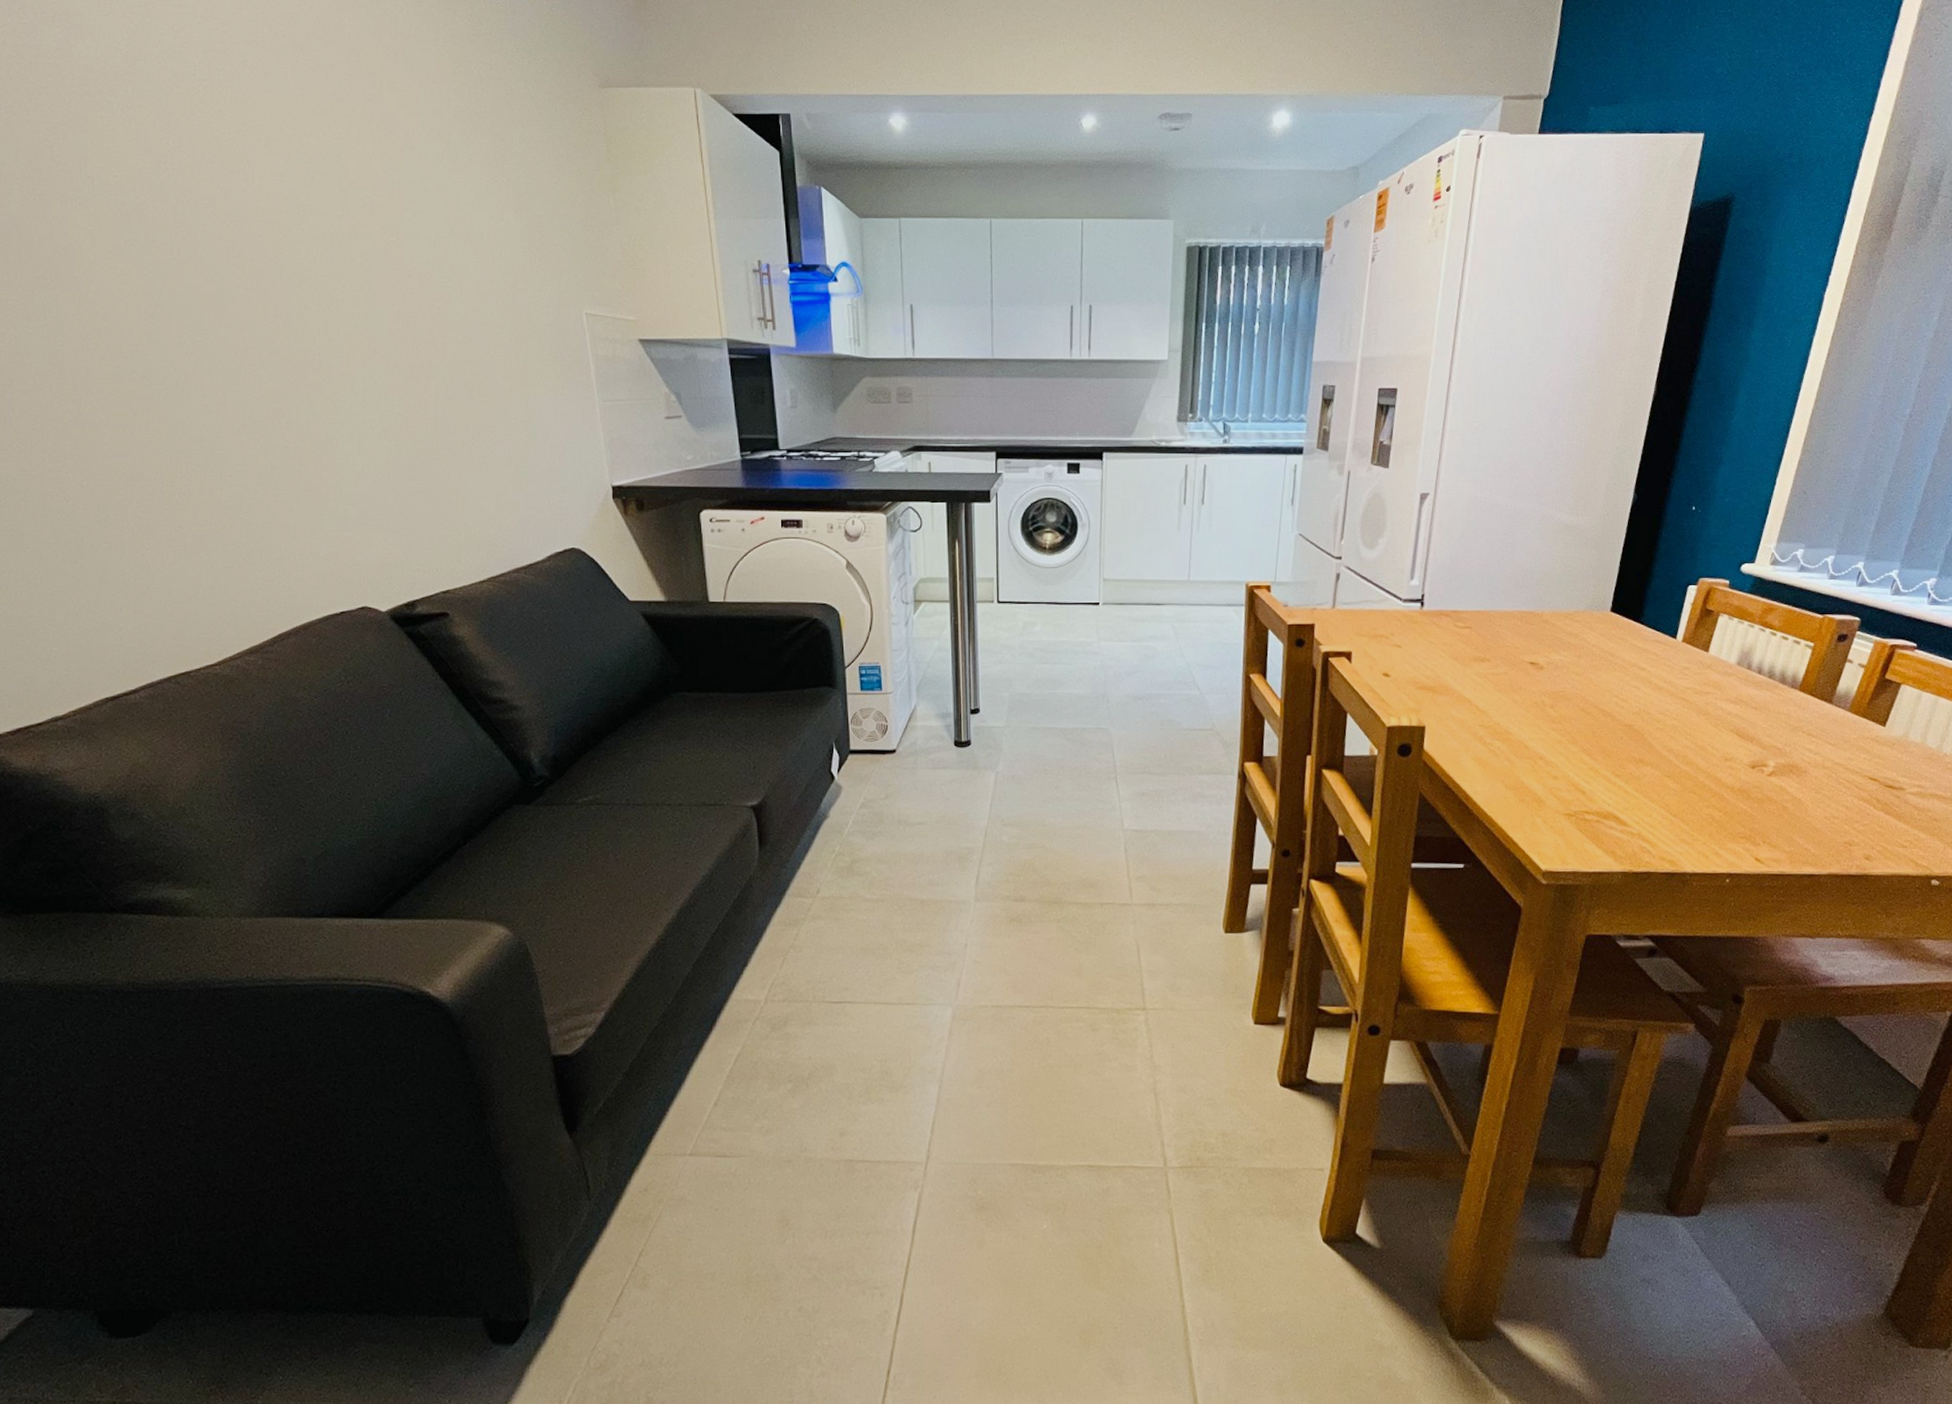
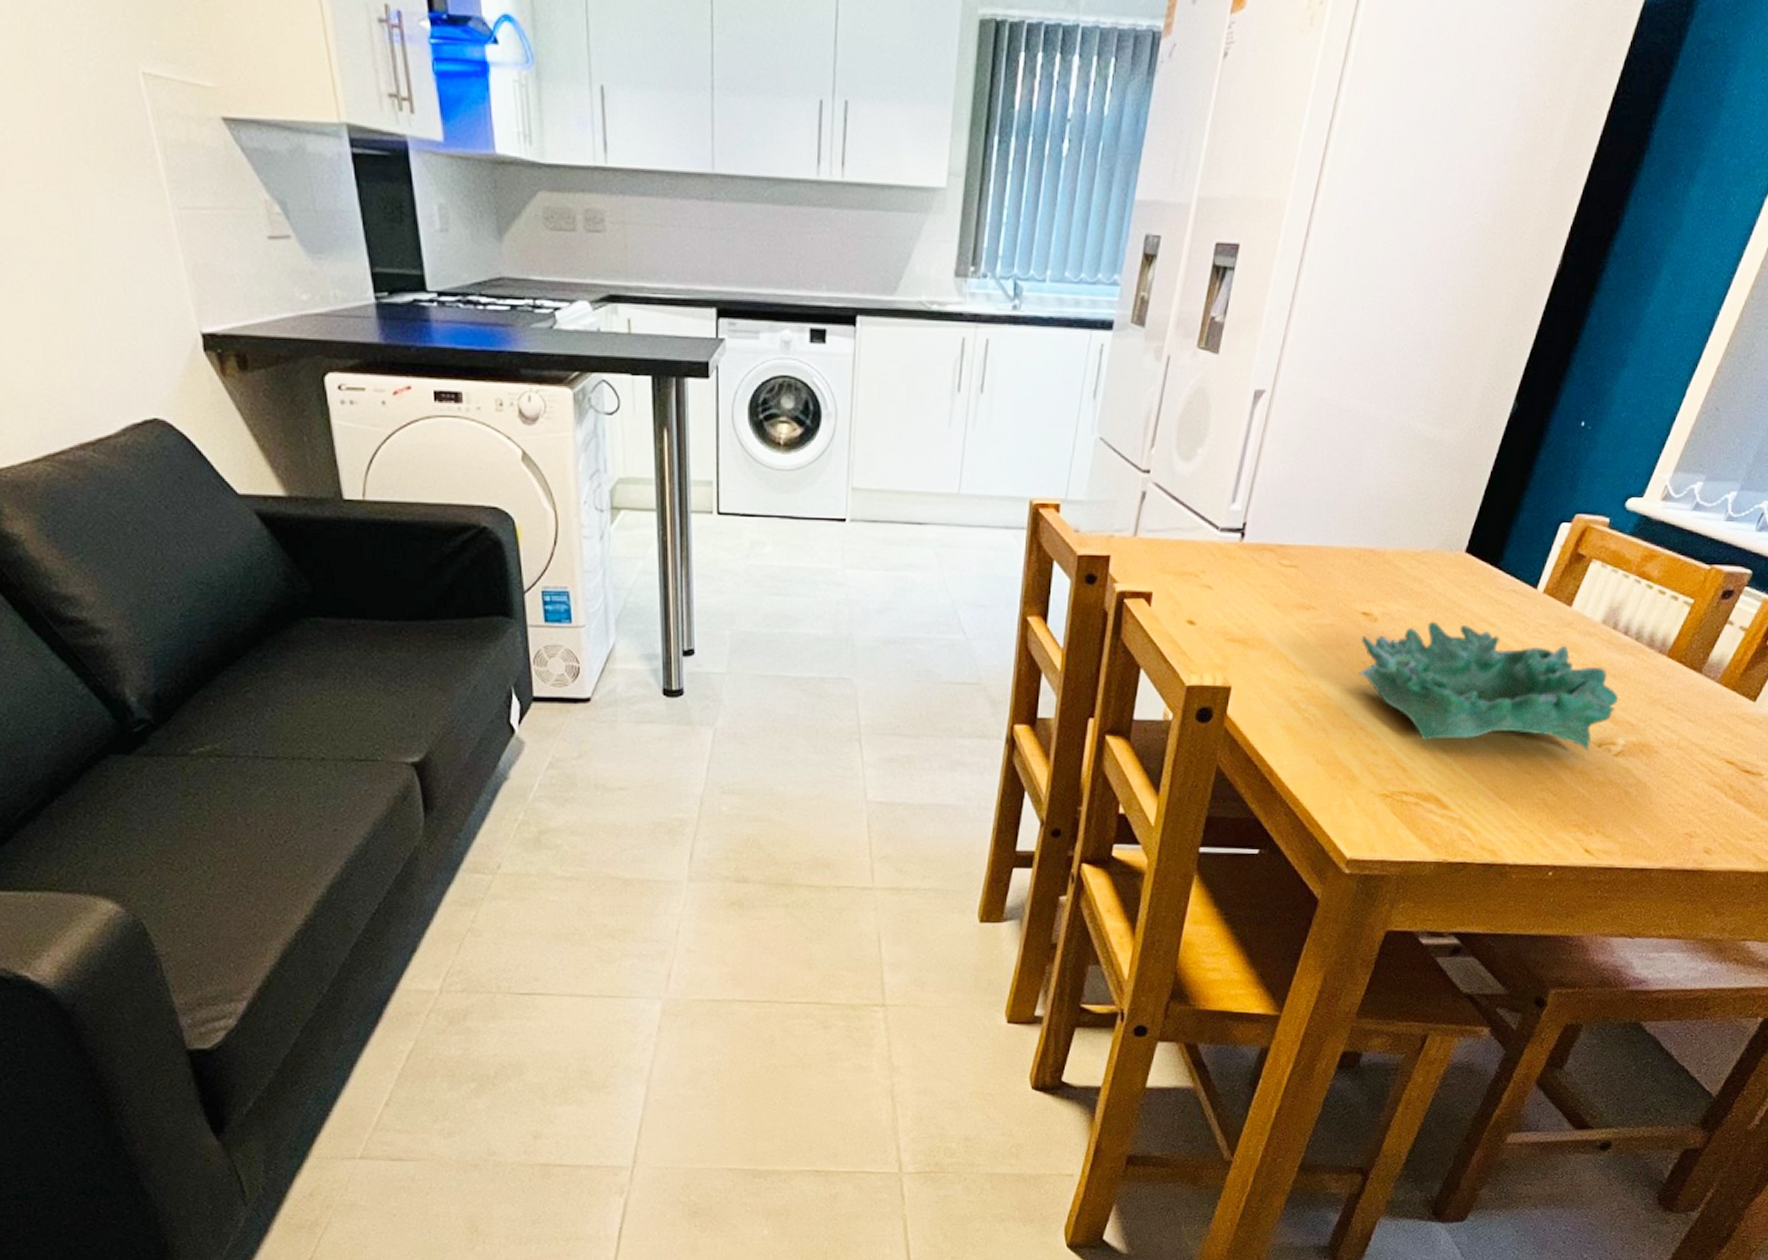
decorative bowl: none [1531,667,1762,774] -> present [1357,621,1618,753]

